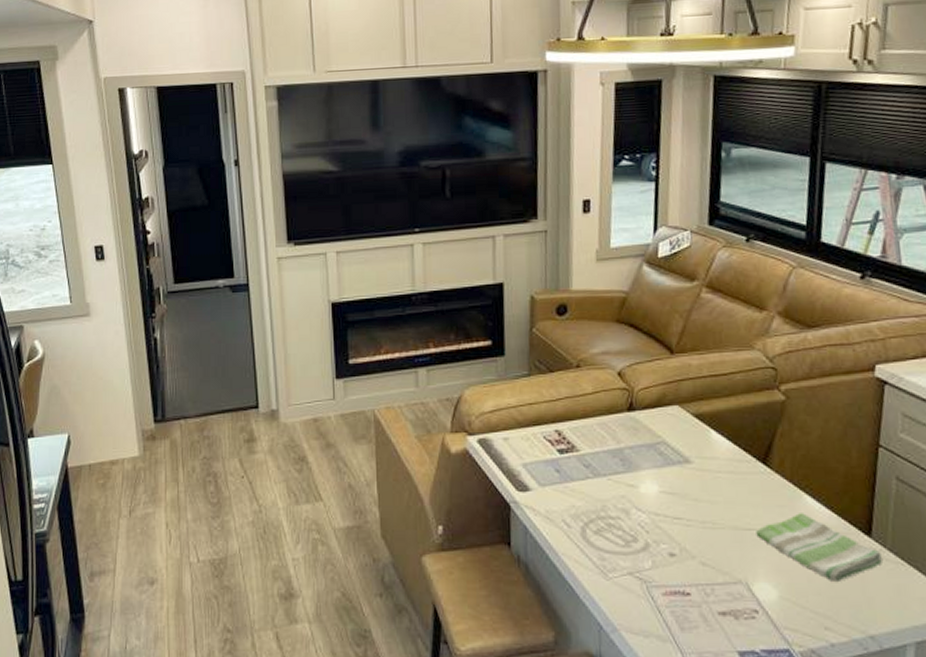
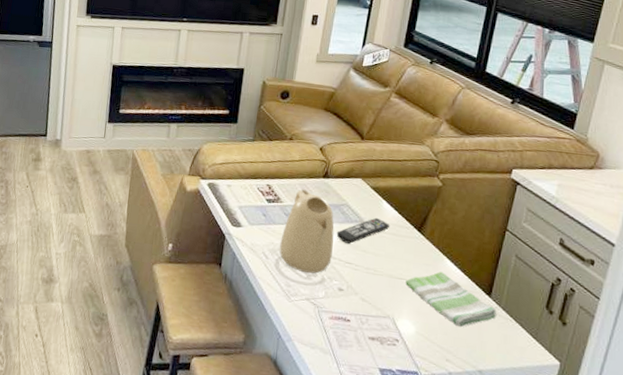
kettle: none [583,429,655,538] -> present [279,189,335,274]
remote control: none [655,453,725,493] -> present [336,217,390,244]

